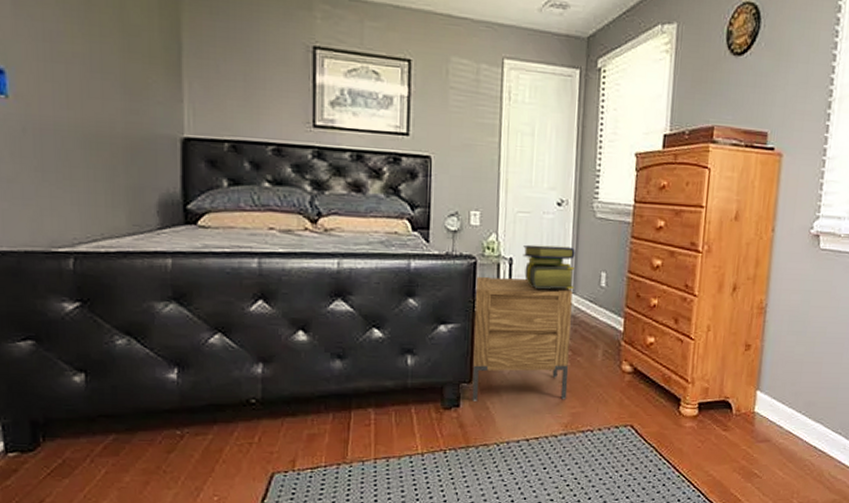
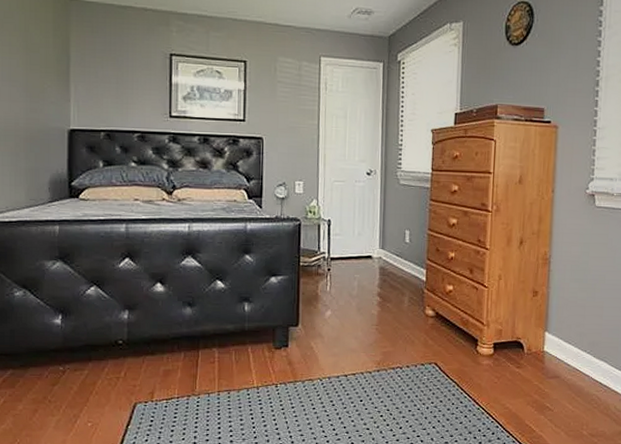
nightstand: present [472,276,573,401] -> none [298,235,382,342]
stack of books: present [523,244,575,290] -> none [339,208,383,246]

